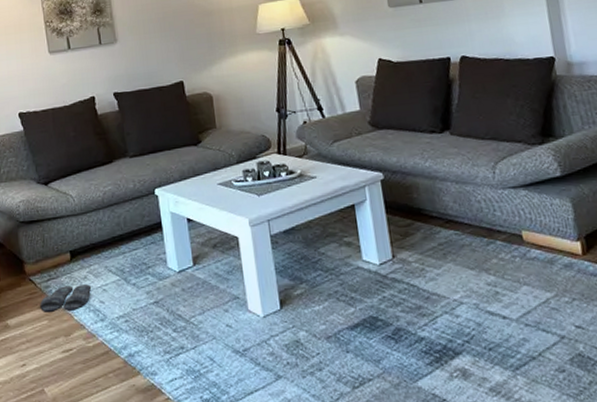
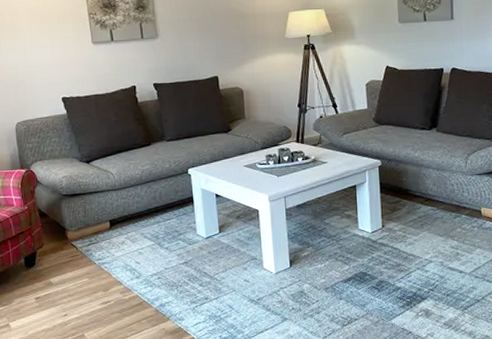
slippers: present [40,284,91,312] -> none [81,248,128,272]

